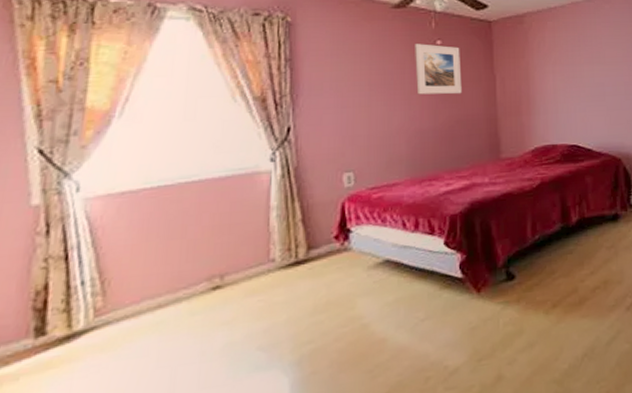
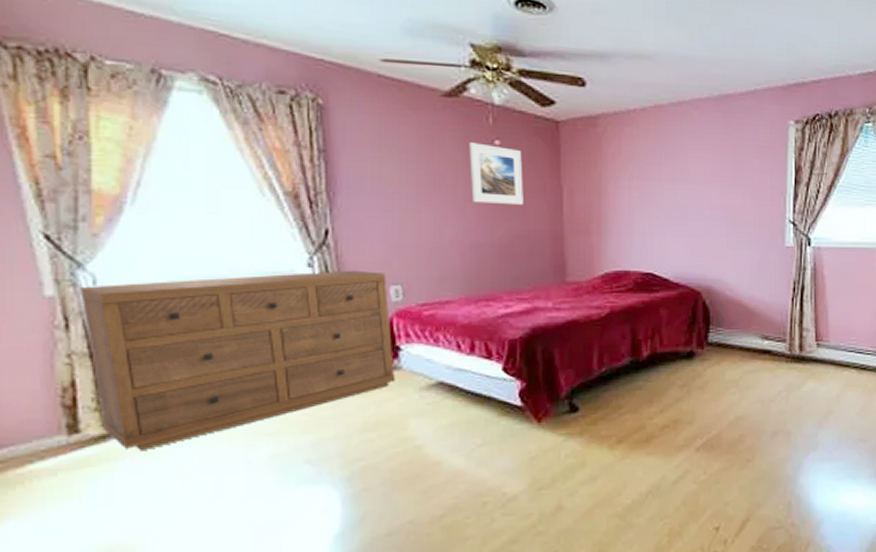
dresser: none [63,161,346,350] -> present [80,270,396,452]

